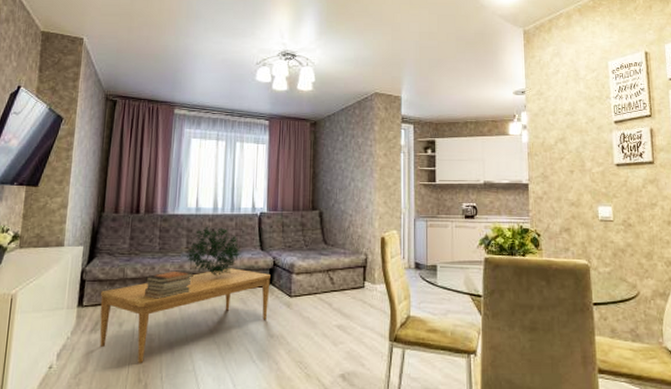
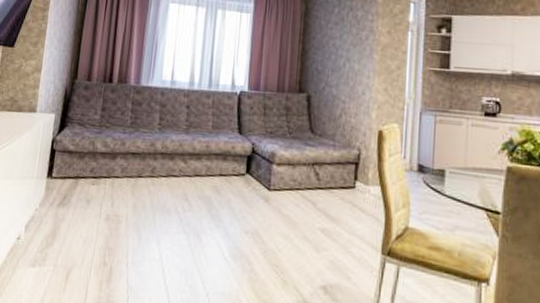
coffee table: present [99,268,271,363] -> none [66,150,248,245]
book stack: present [145,270,194,299] -> none [114,148,165,178]
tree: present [184,226,242,278] -> none [156,102,218,161]

